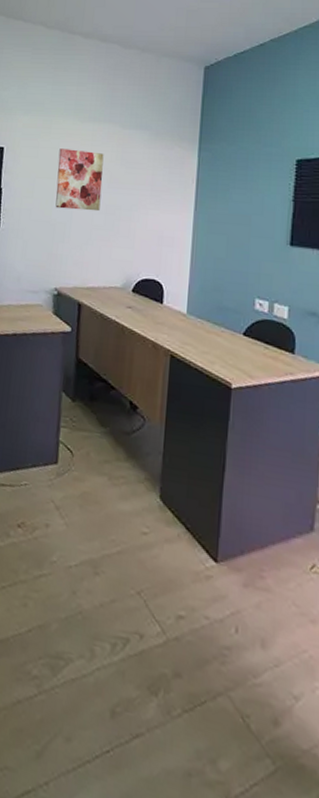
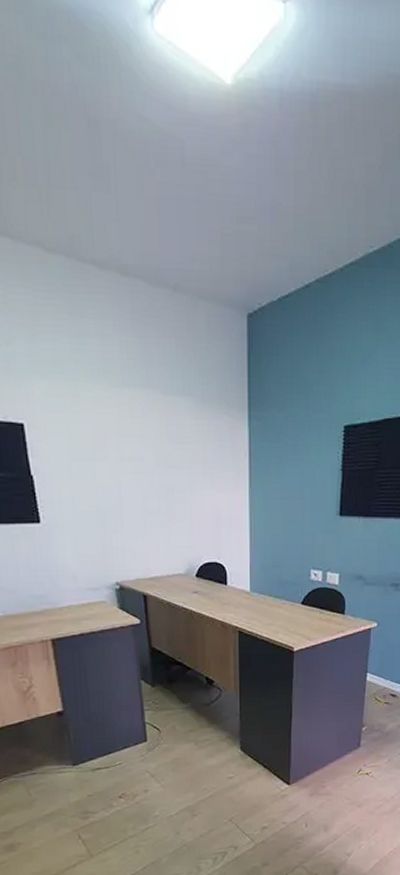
wall art: present [55,148,104,212] -> none [93,422,151,496]

